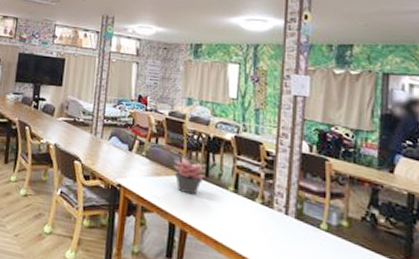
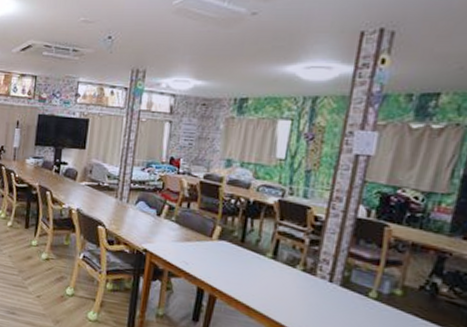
succulent plant: present [173,157,206,195] -> none [205,222,243,261]

